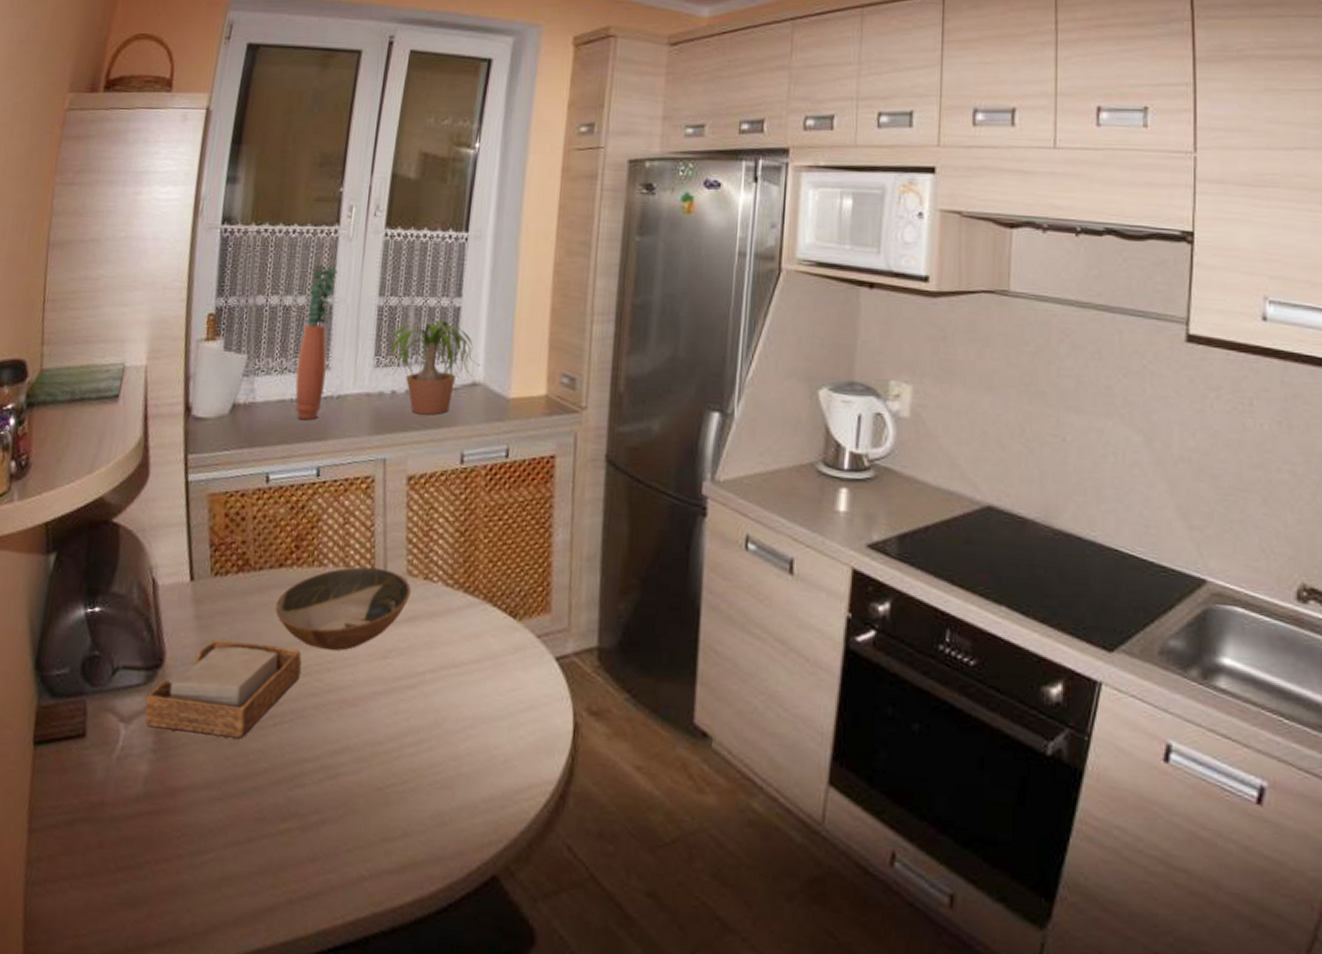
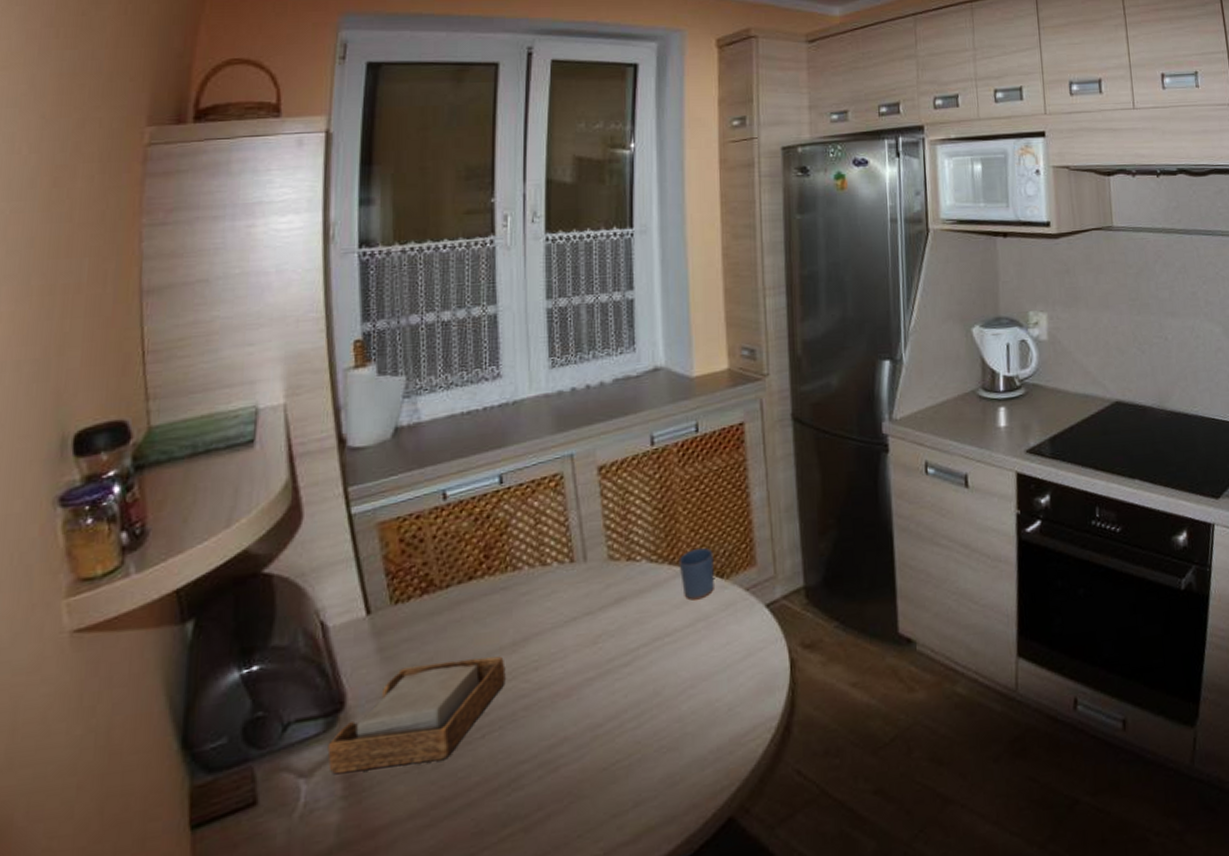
bowl: present [274,567,411,651] -> none [469,559,614,651]
vase: present [295,259,338,421] -> none [464,270,498,432]
potted plant: present [381,320,480,415] -> none [558,314,660,406]
mug: none [473,580,509,636] -> present [678,547,714,600]

